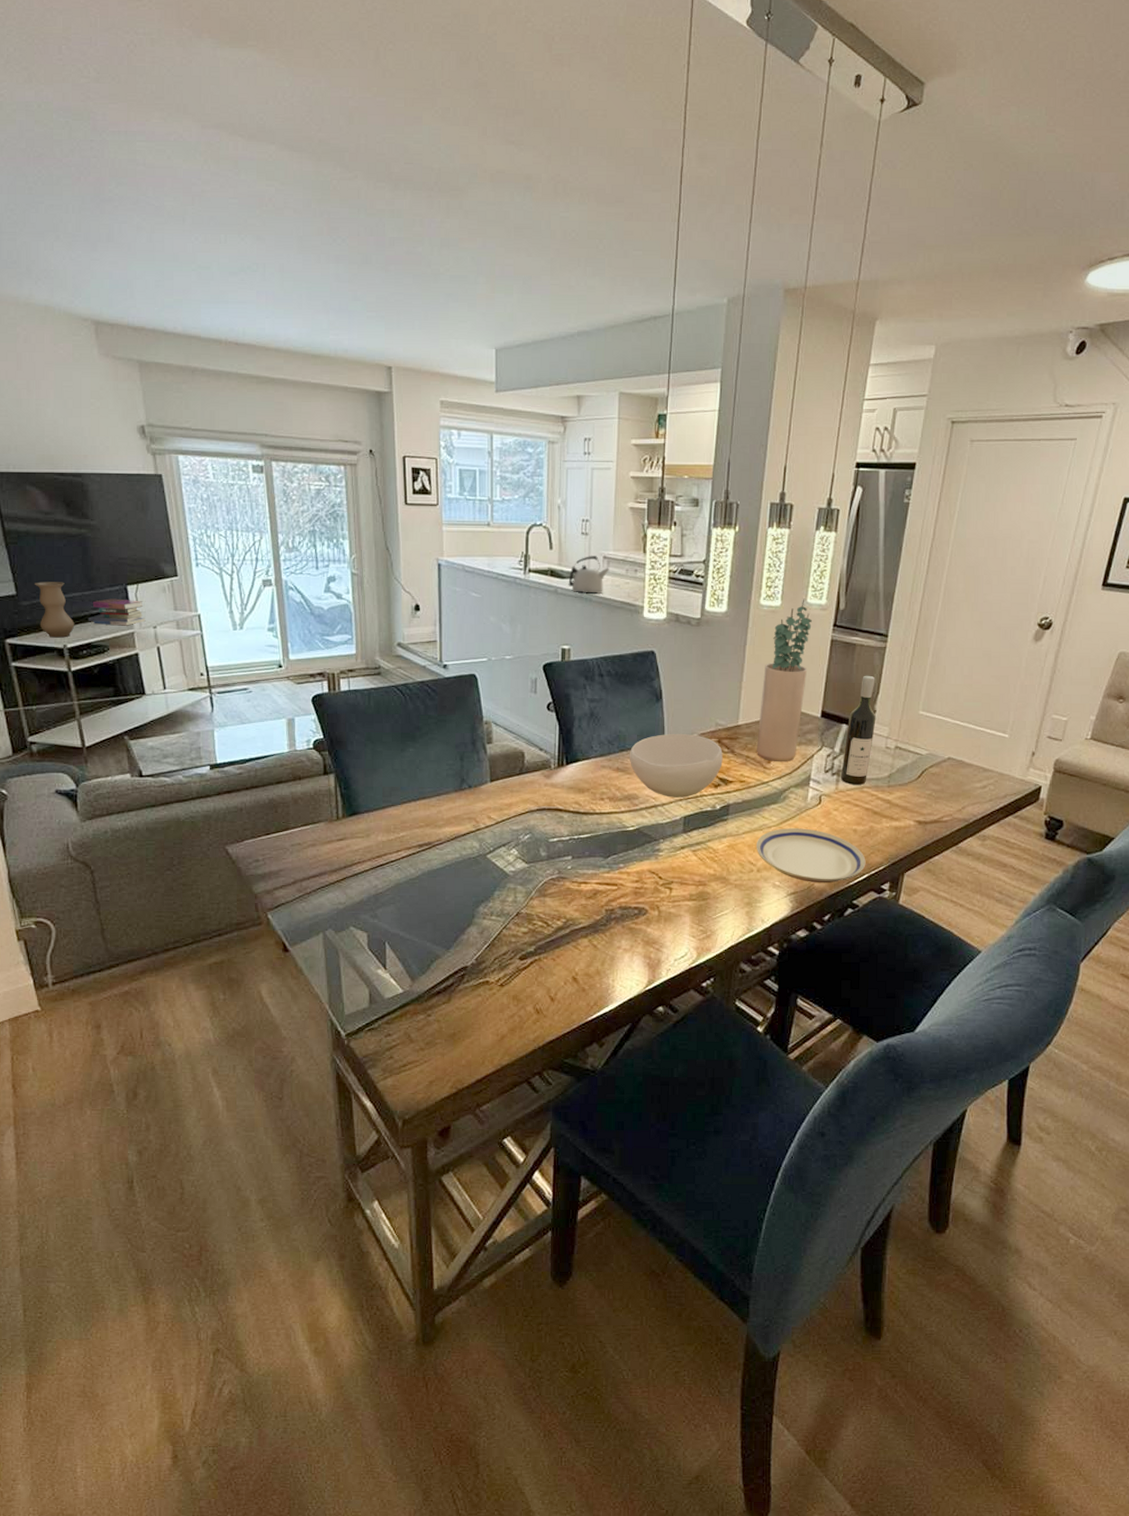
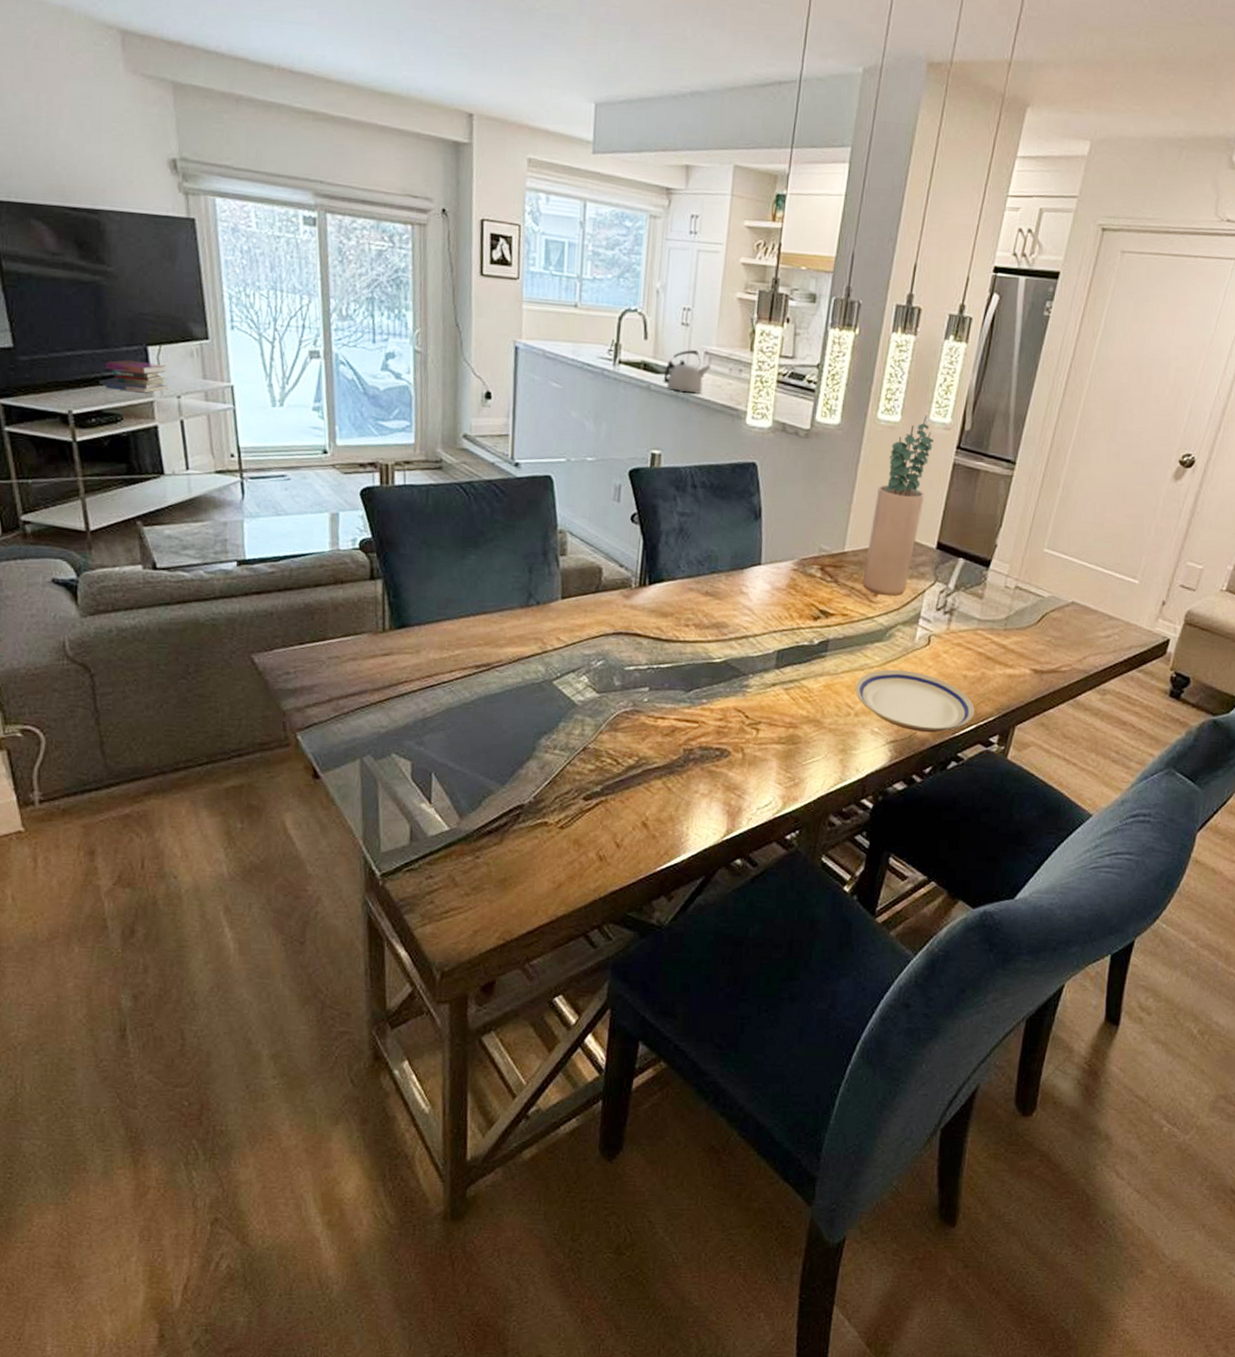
vase: present [35,582,75,638] -> none [36,334,83,402]
decorative bowl: present [629,733,723,798] -> none [720,556,825,629]
bottle: present [840,675,876,785] -> none [953,505,999,626]

